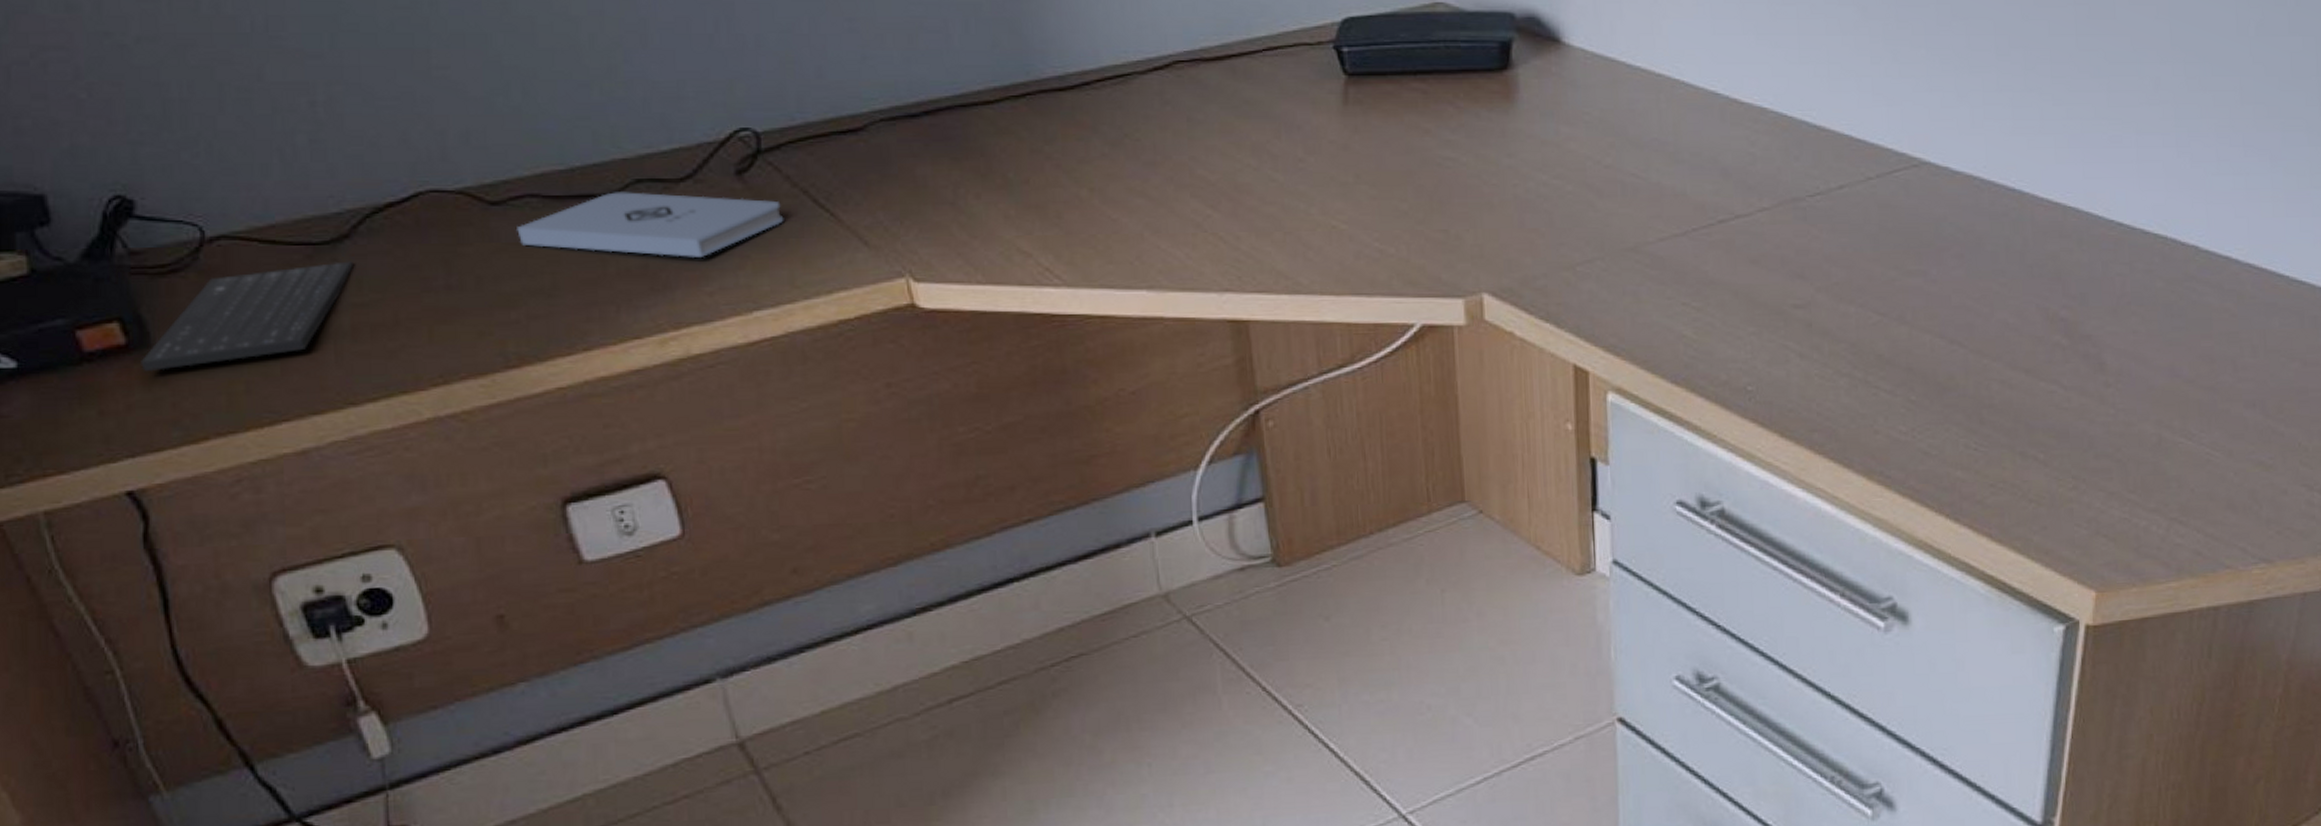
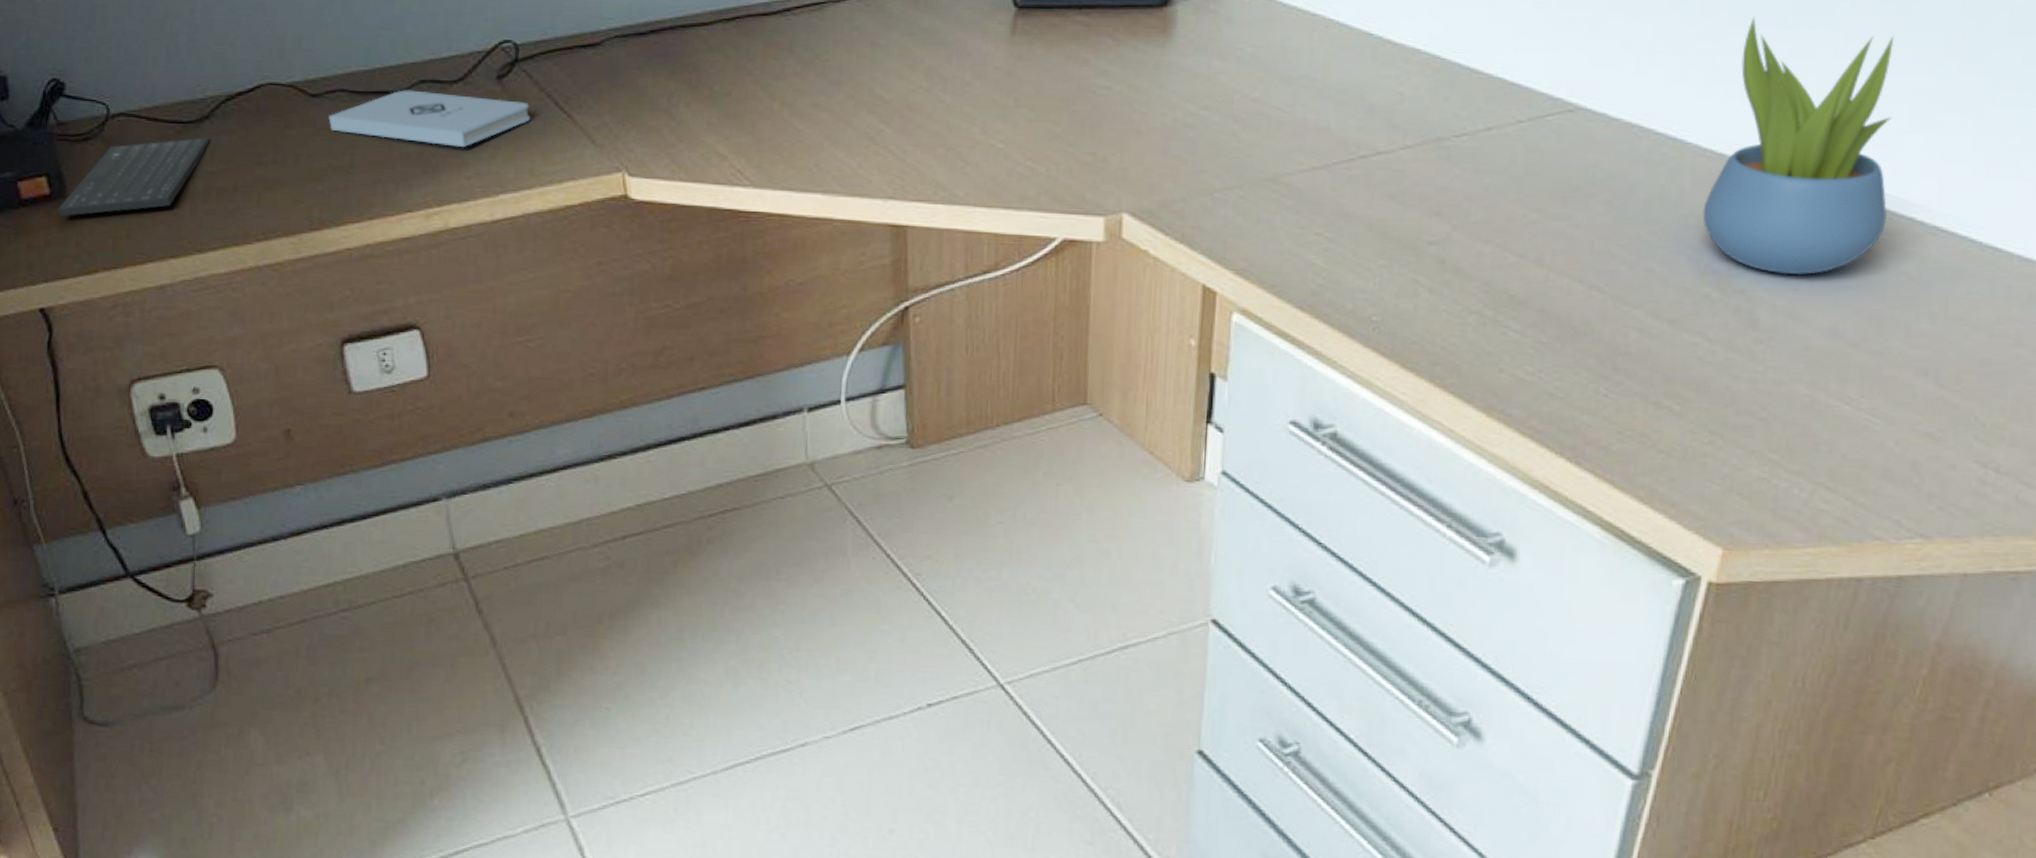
succulent plant: none [2045,67,2207,318] -> present [1702,17,1894,276]

